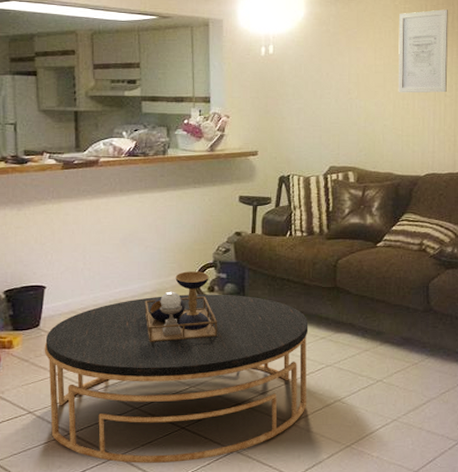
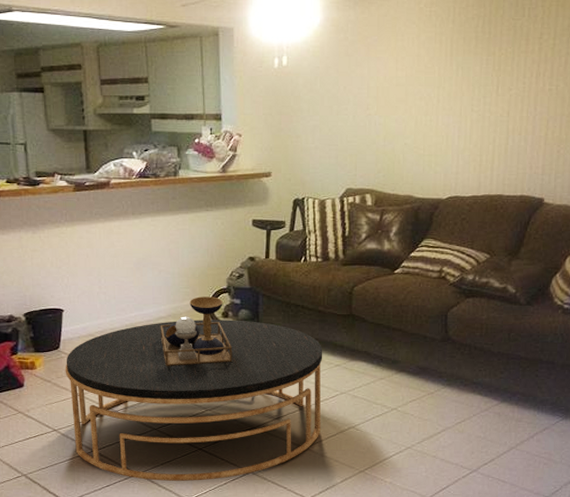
wall art: present [398,9,448,93] -> none [420,12,479,108]

